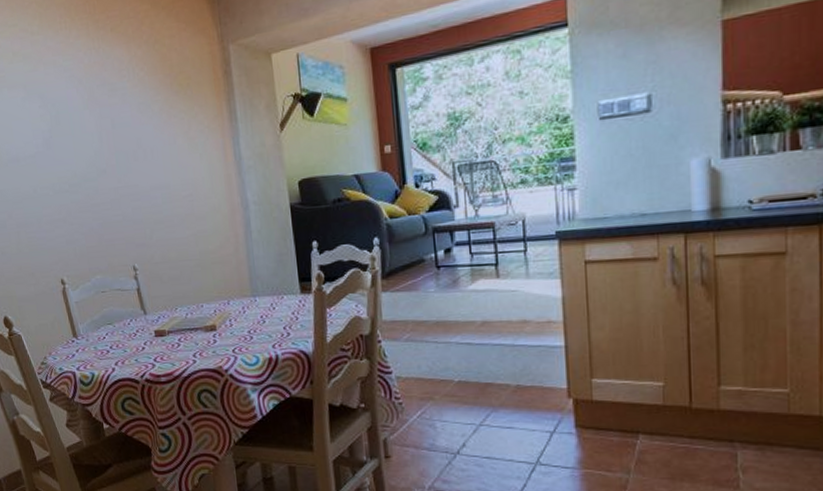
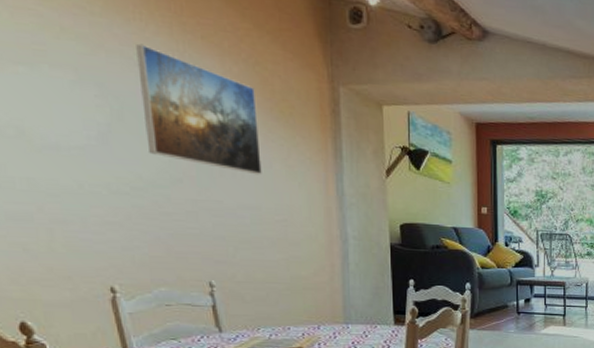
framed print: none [64,50,168,154] -> present [136,43,262,175]

